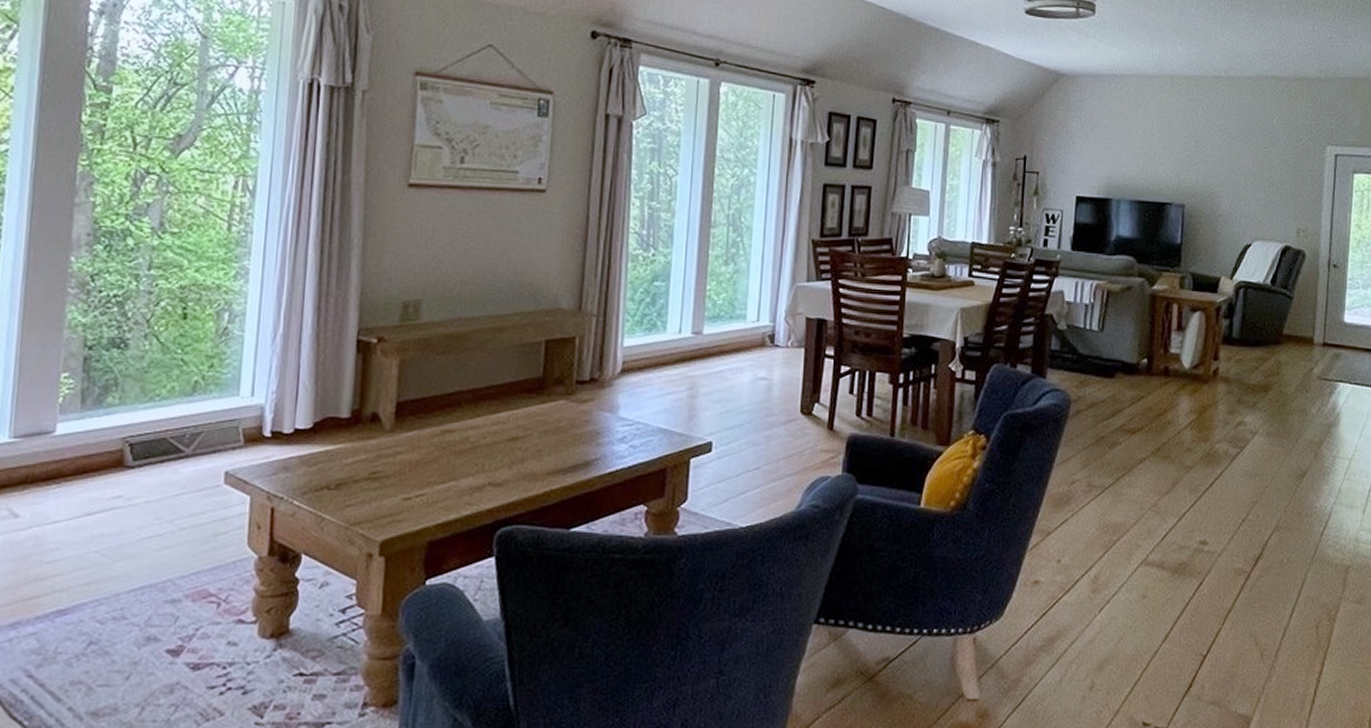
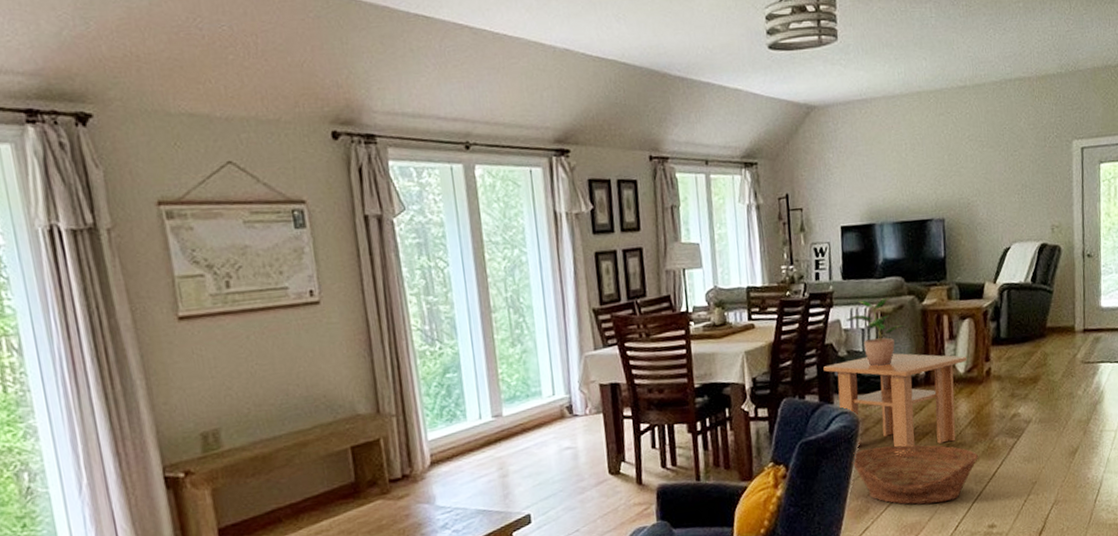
coffee table: none [1040,334,1194,445] -> present [823,353,967,455]
basket: none [1058,433,1197,507] -> present [852,444,979,505]
potted plant: none [1070,274,1134,346] -> present [846,296,908,367]

